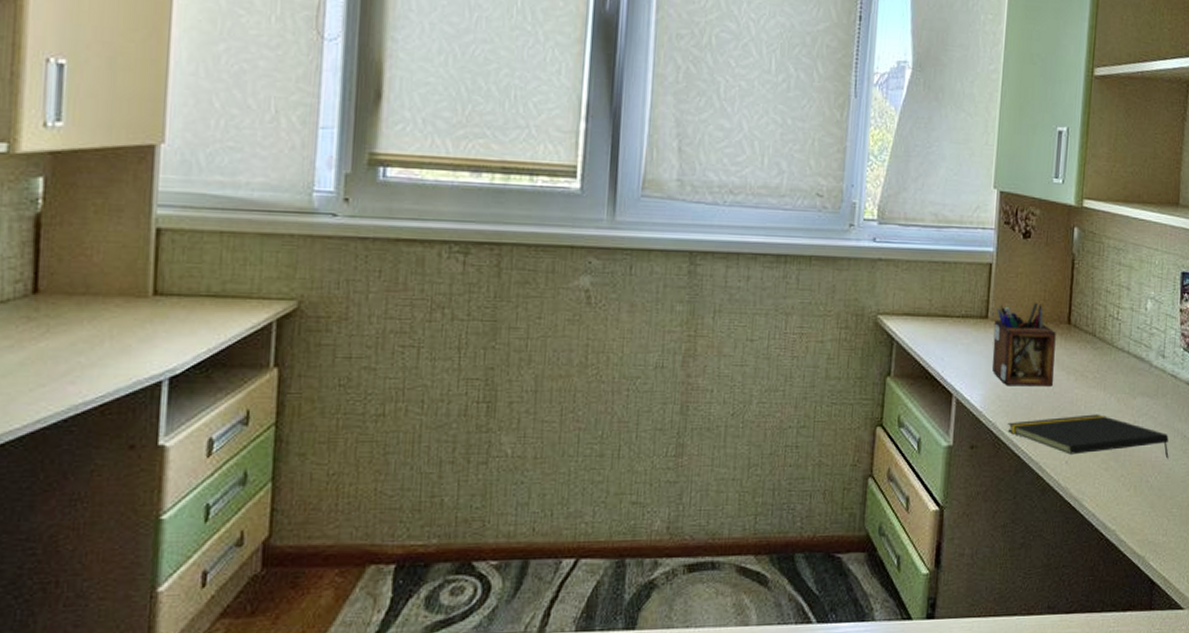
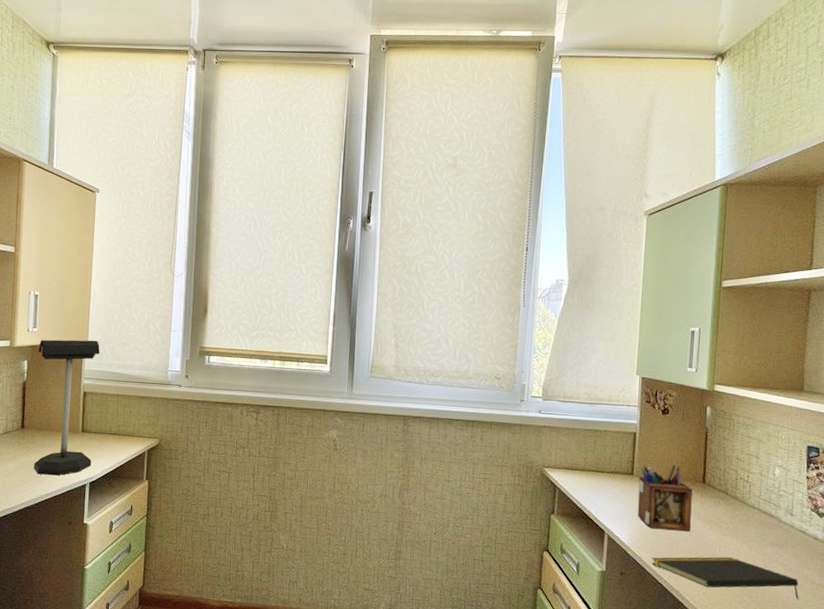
desk lamp: none [58,141,187,370] -> present [33,339,100,476]

